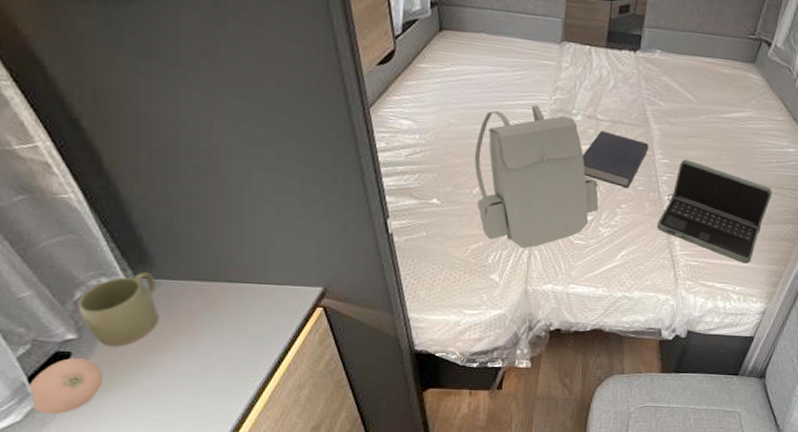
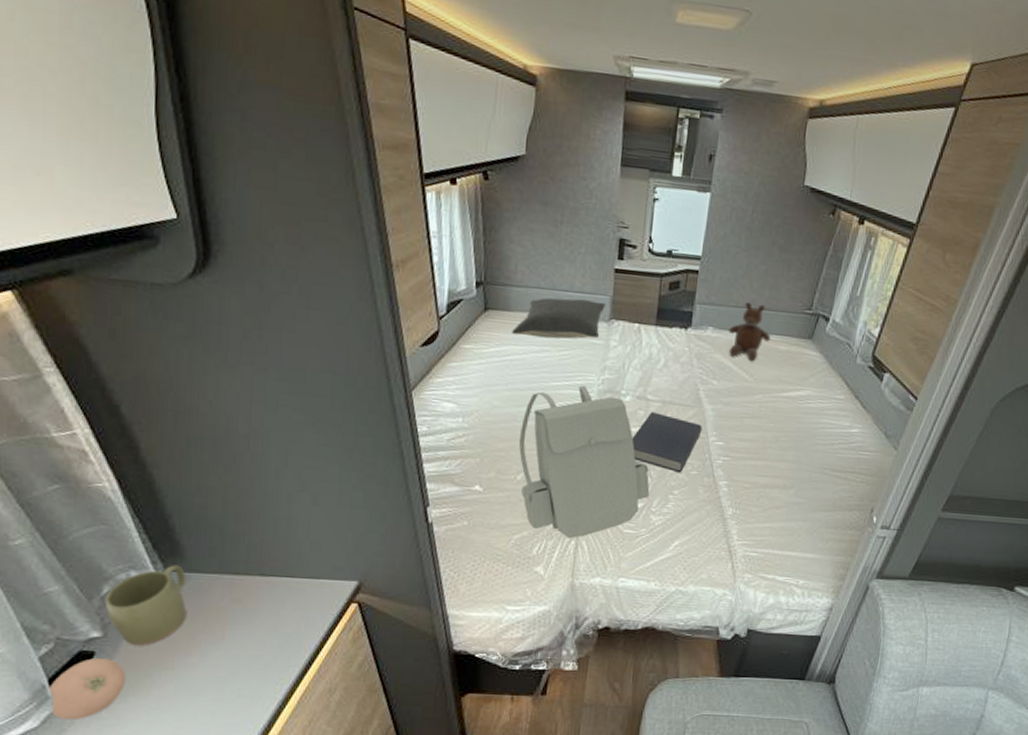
pillow: none [467,19,558,60] -> present [512,297,606,339]
laptop: present [657,159,773,264] -> none [713,441,836,554]
teddy bear: none [675,26,716,83] -> present [728,301,771,361]

